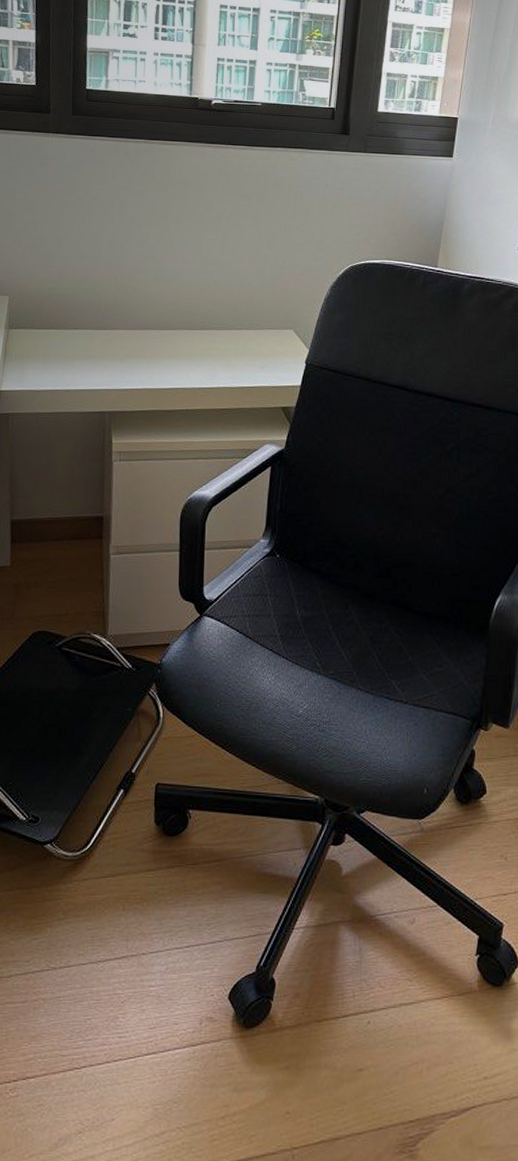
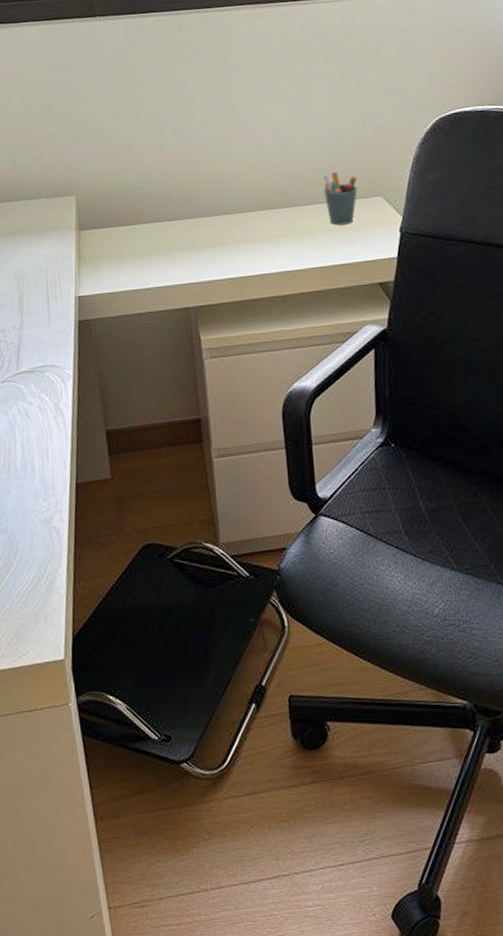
pen holder: none [241,302,273,351] -> present [323,171,358,225]

